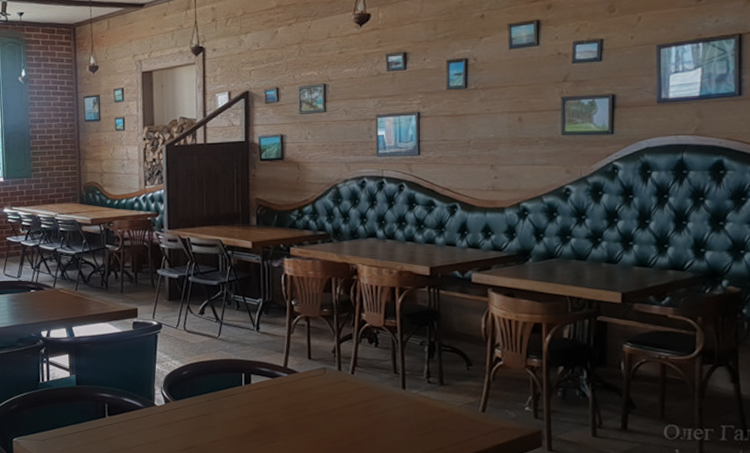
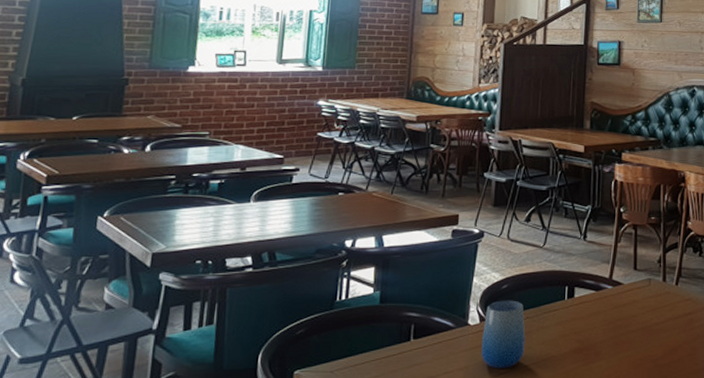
cup: none [168,385,208,444] -> present [481,300,526,369]

